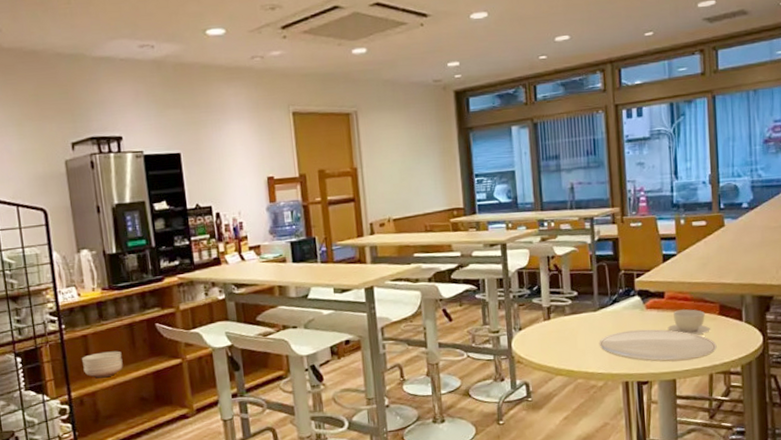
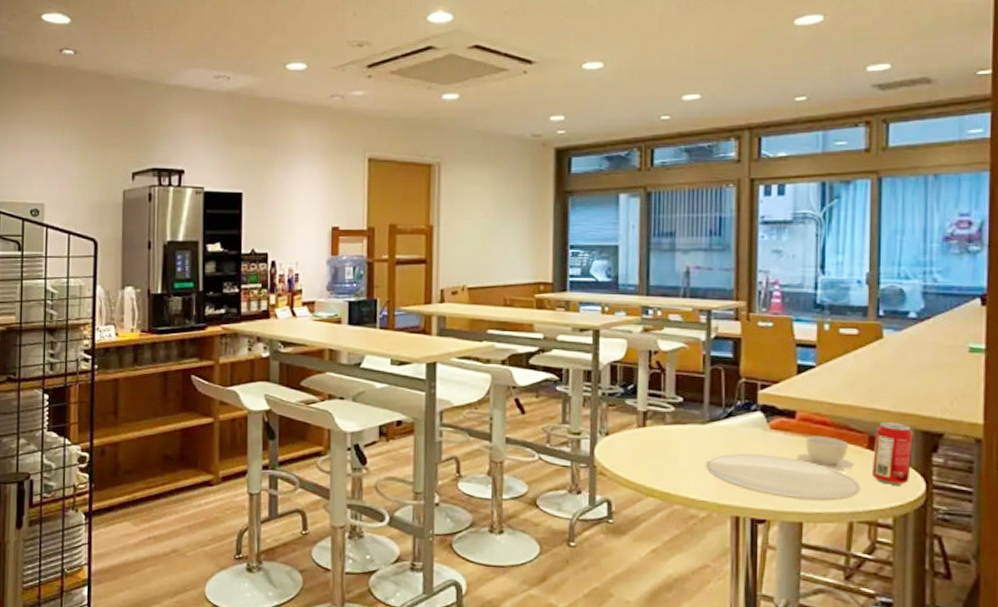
bowl: present [81,351,123,379] -> none [109,399,152,428]
soda can: none [723,292,752,341] -> present [871,422,913,485]

